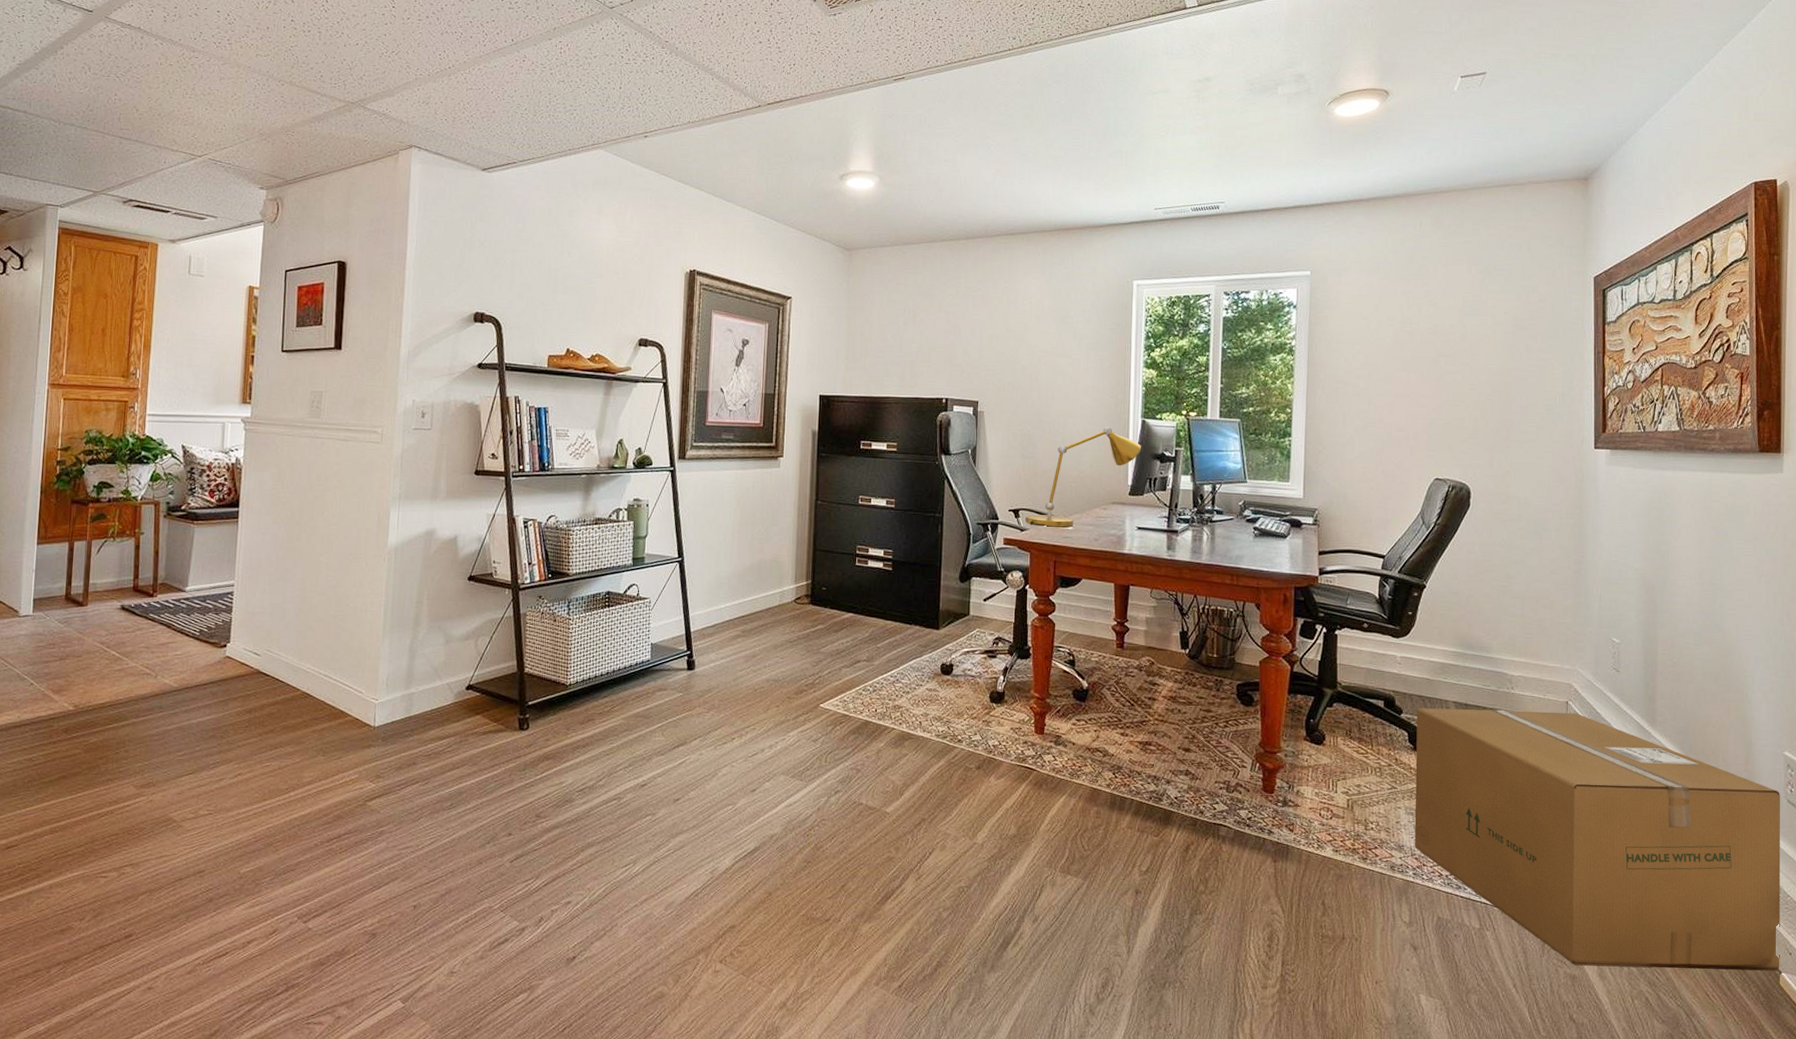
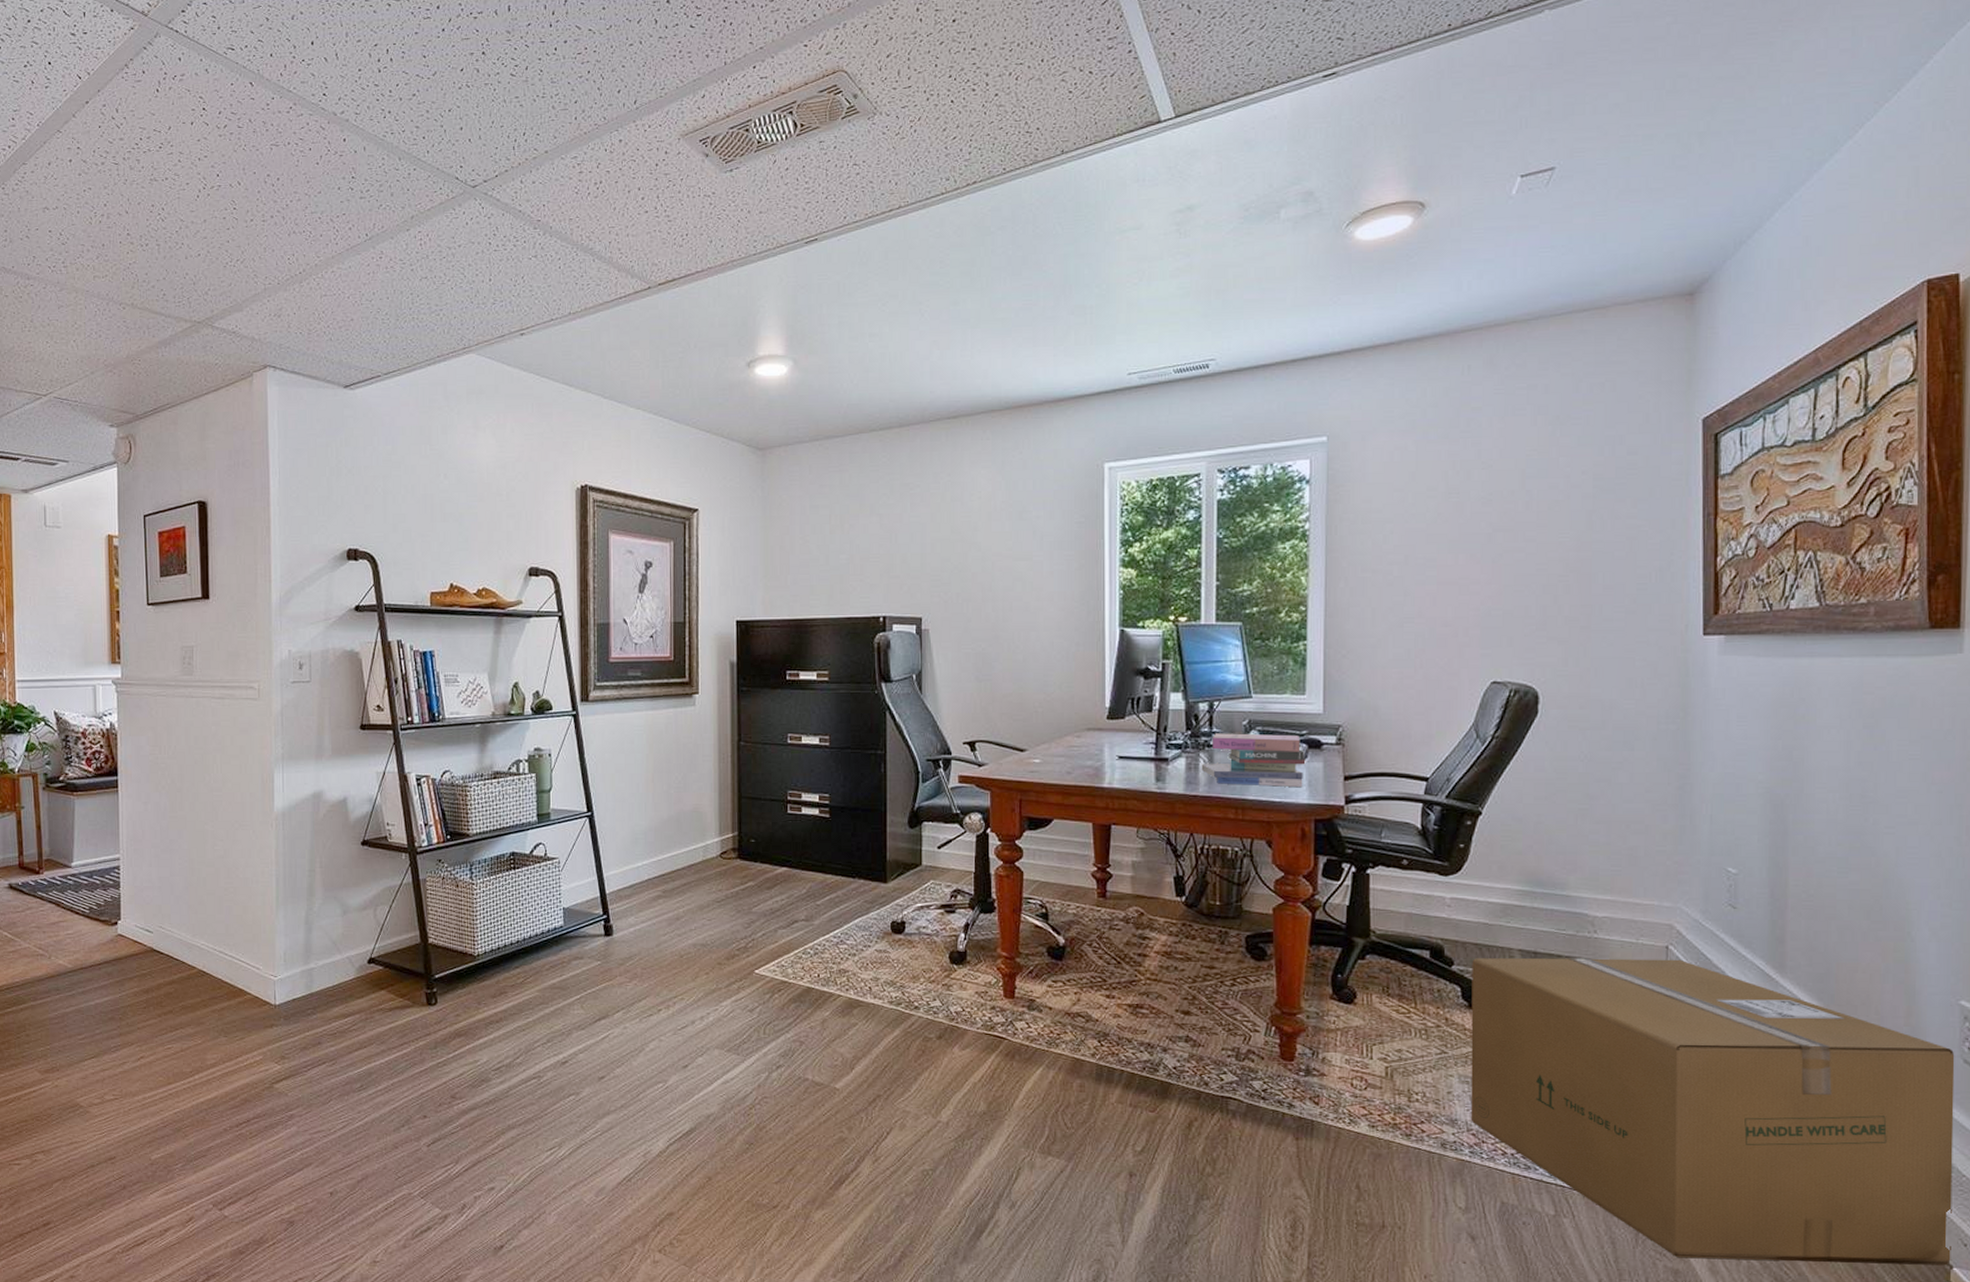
desk lamp: present [1025,427,1142,528] -> none [983,640,1121,760]
books: none [1204,511,1289,560] -> present [1201,733,1306,788]

